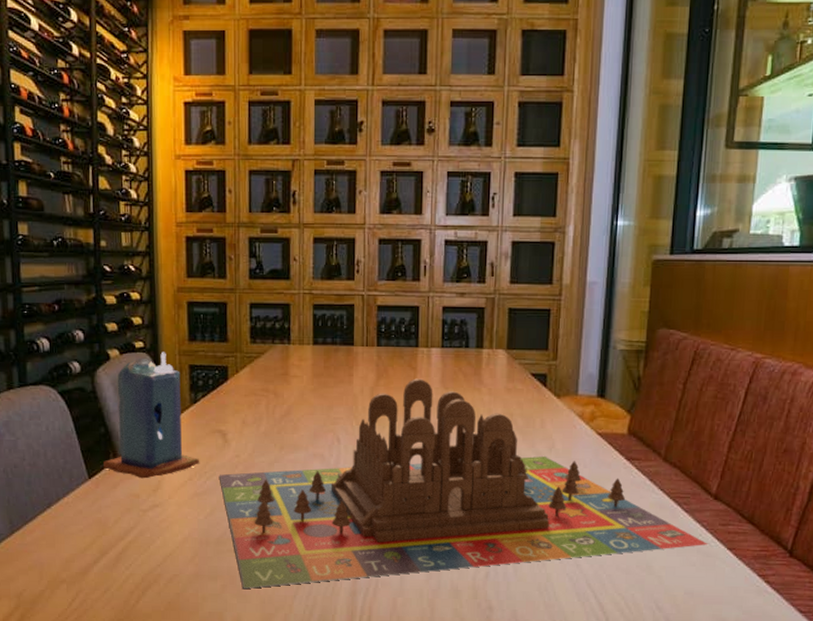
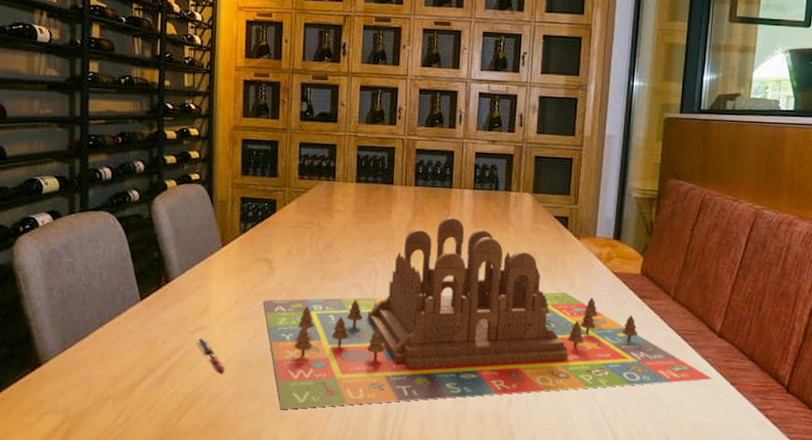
candle: present [104,352,200,479] -> none [155,184,246,302]
pen: none [151,517,184,555] -> present [197,338,226,375]

